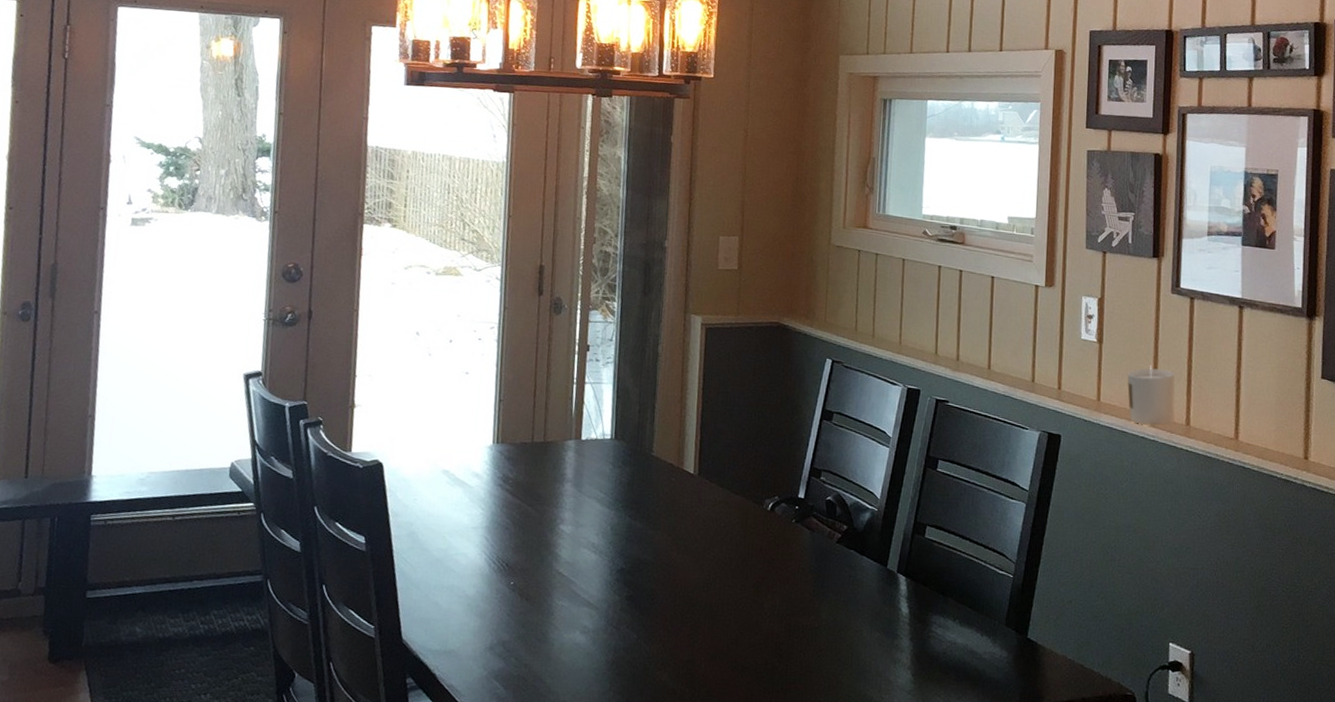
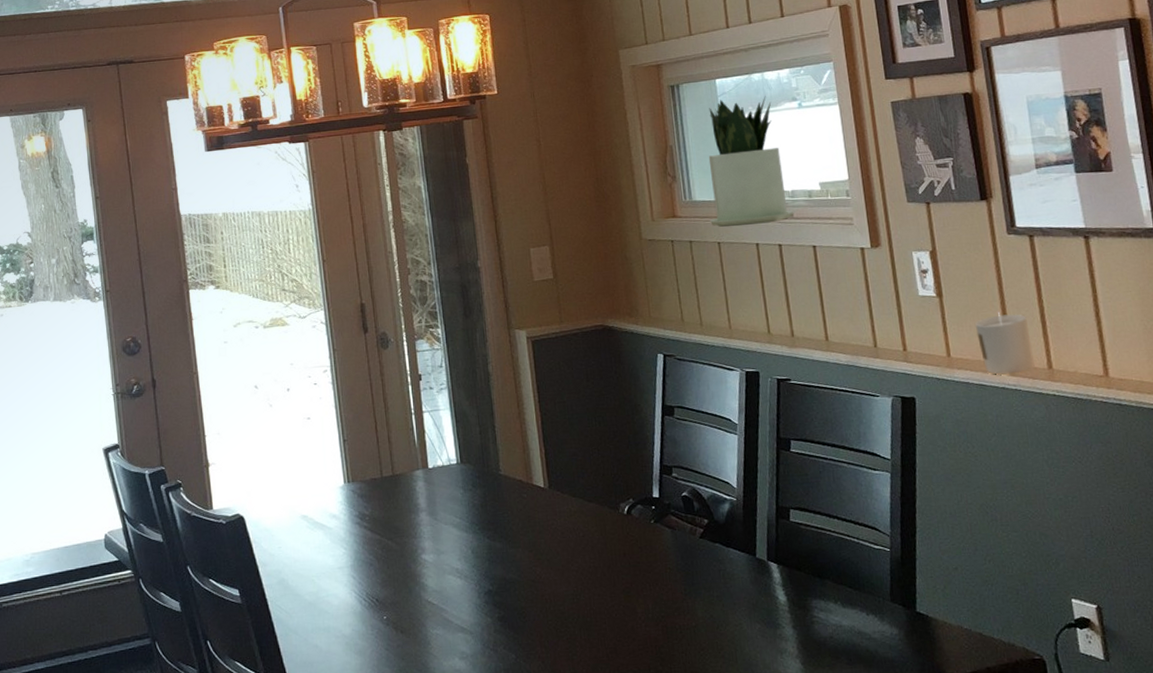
planter: none [898,121,981,248] -> present [708,95,795,227]

